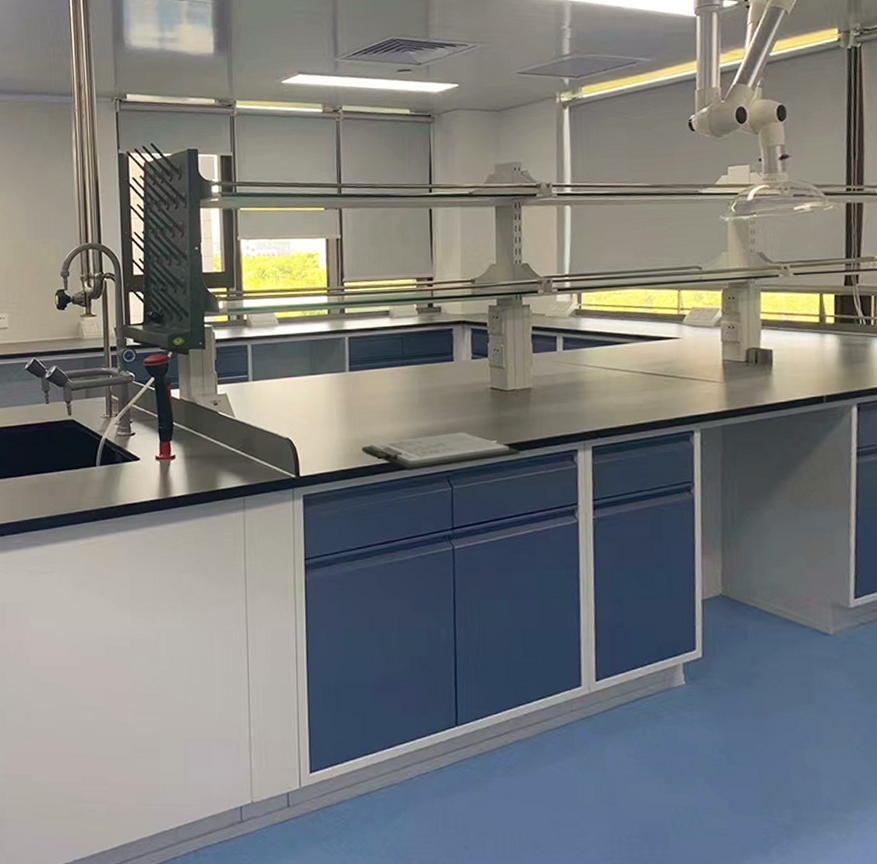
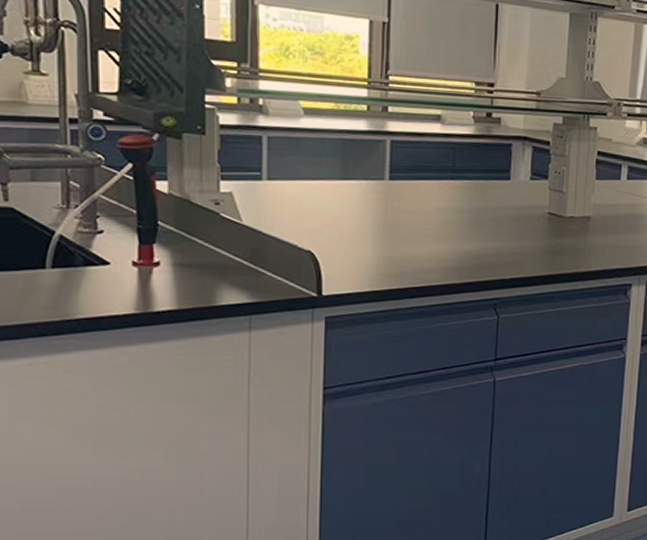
clipboard: present [361,432,520,471] -> none [399,257,574,296]

